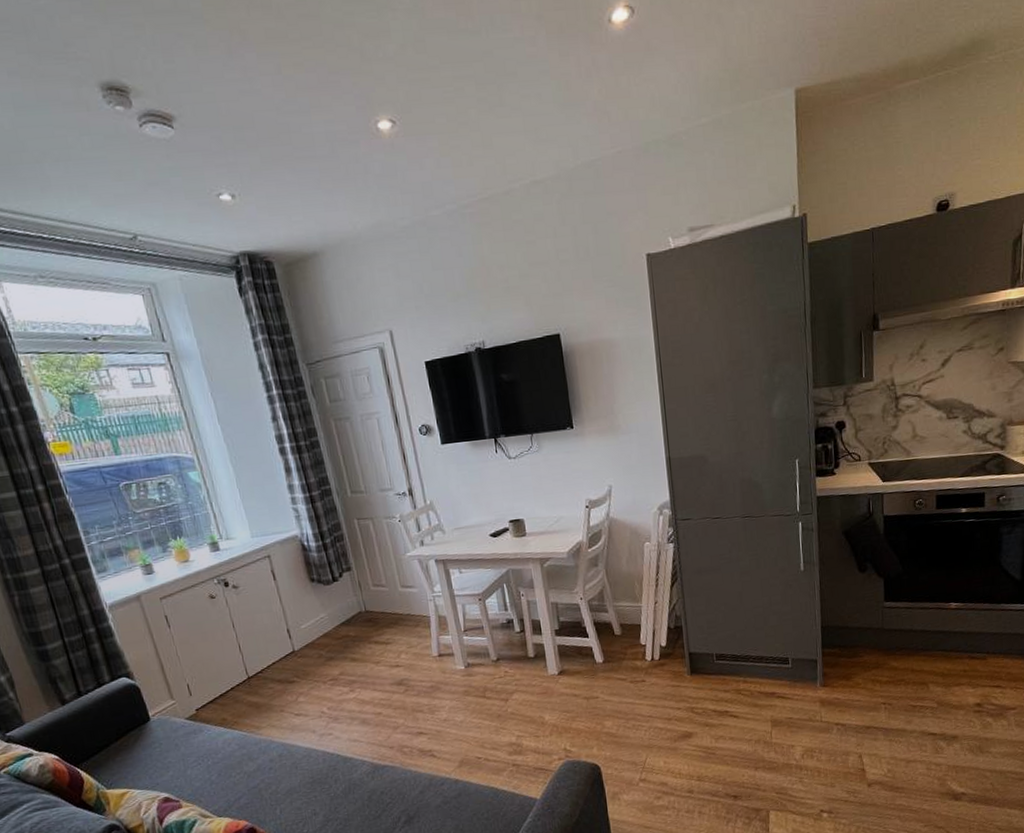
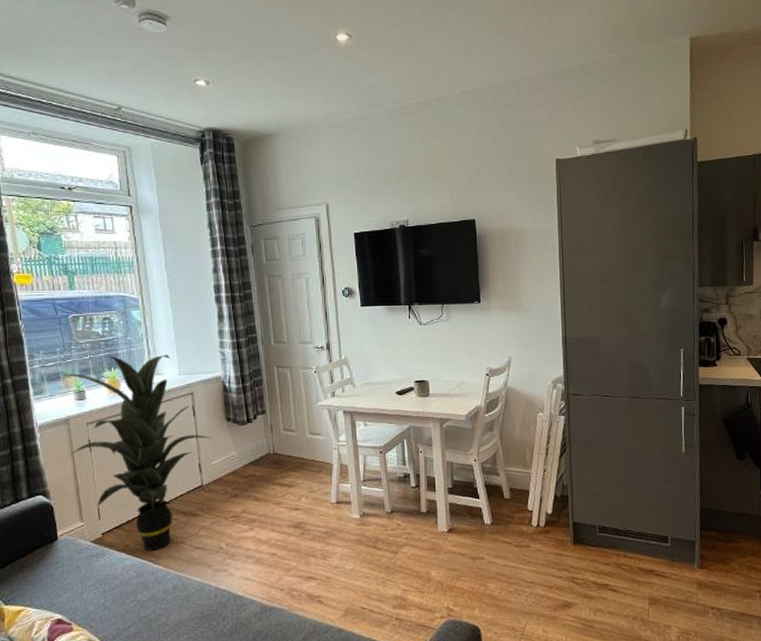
indoor plant: none [127,516,297,723] -> present [65,354,212,551]

